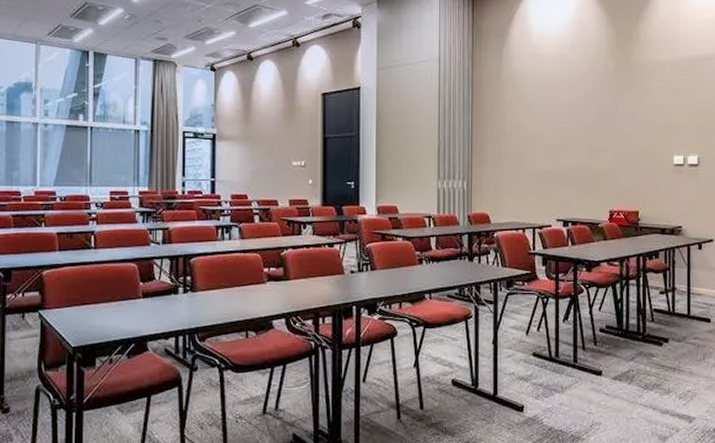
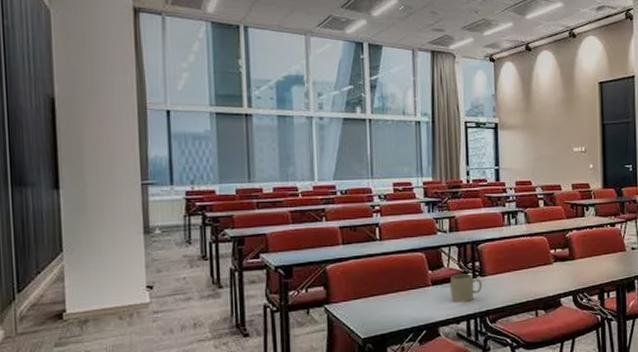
mug: none [160,288,192,316] -> present [449,274,482,302]

